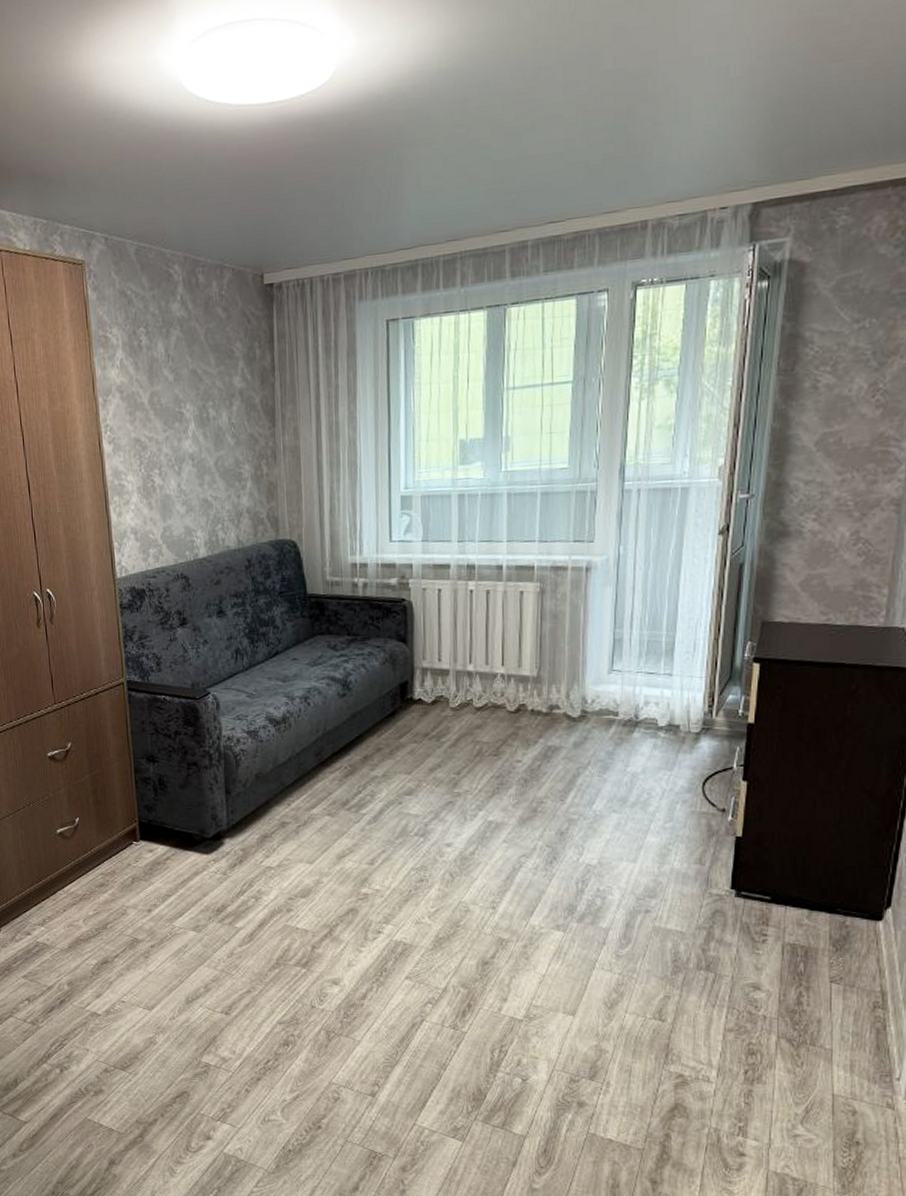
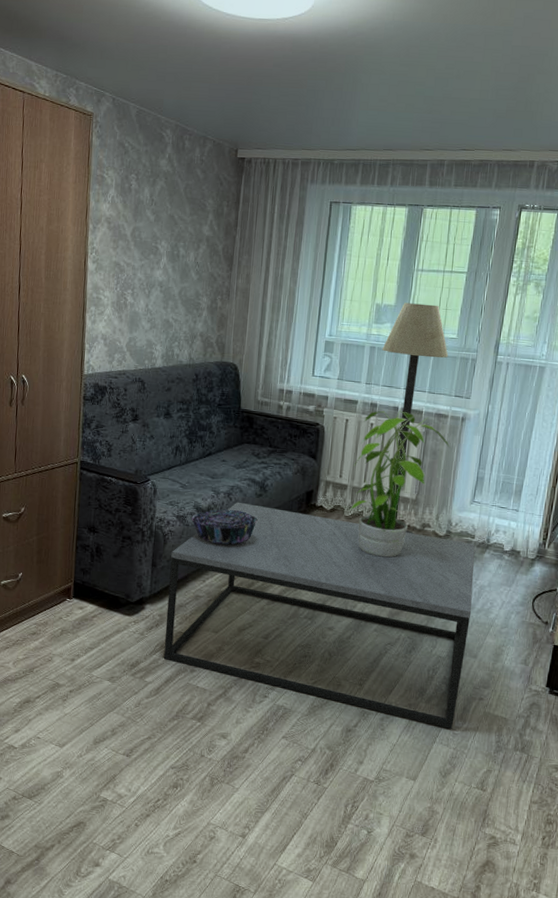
coffee table: none [246,706,624,951] -> present [163,502,475,729]
decorative bowl: none [265,716,344,759] -> present [192,509,258,544]
potted plant: none [454,566,575,752] -> present [349,408,451,558]
floor lamp: none [473,429,560,720] -> present [382,302,449,534]

